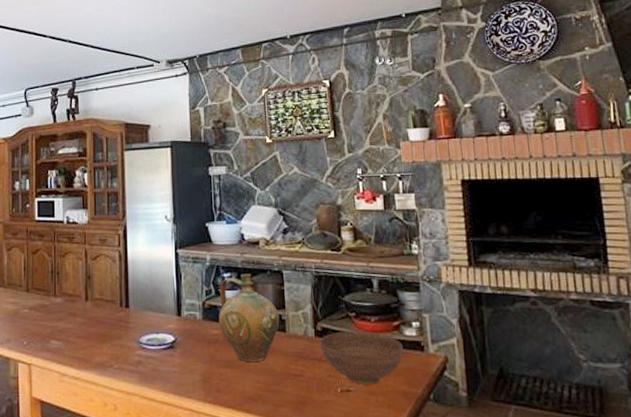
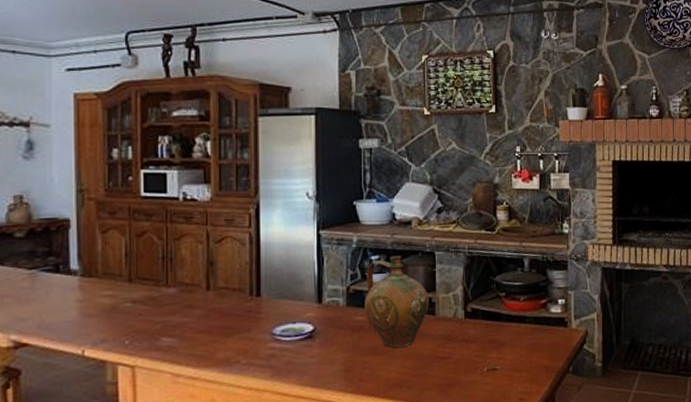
bowl: present [320,331,404,385] -> none [469,310,549,363]

